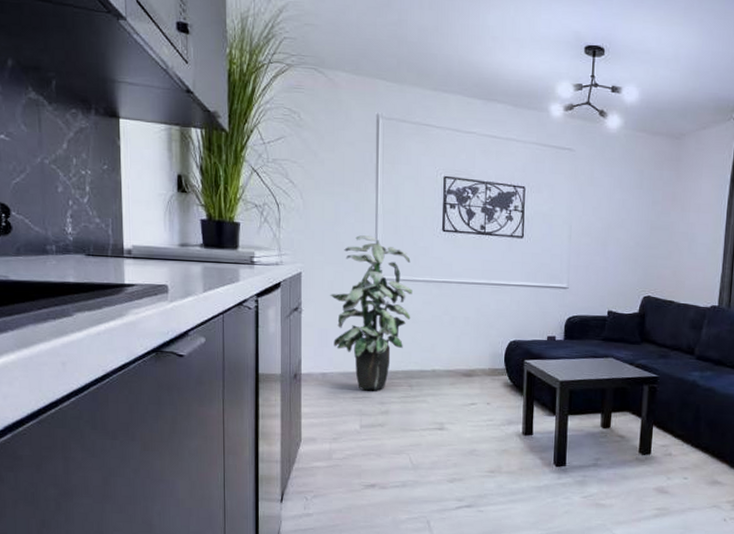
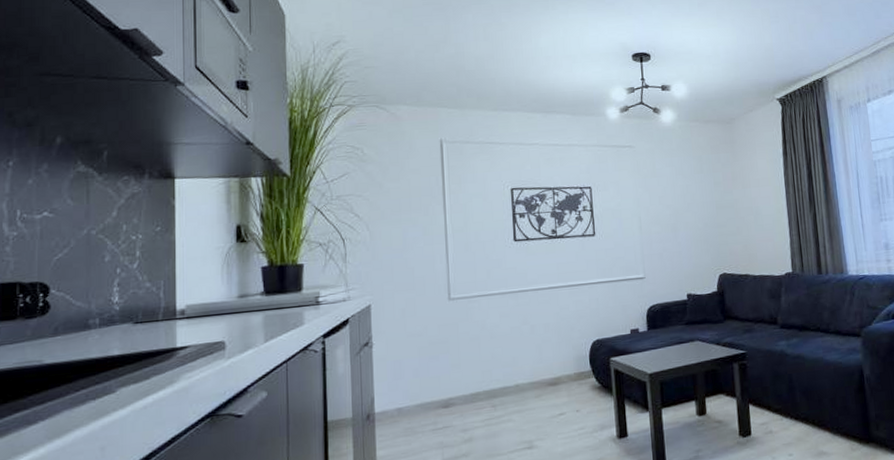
indoor plant: present [330,235,413,390] -> none [402,257,489,420]

